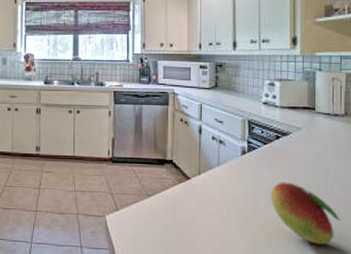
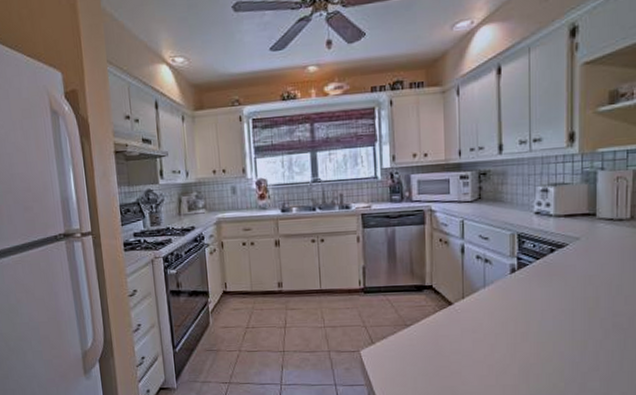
fruit: present [270,182,341,245] -> none [544,299,624,364]

